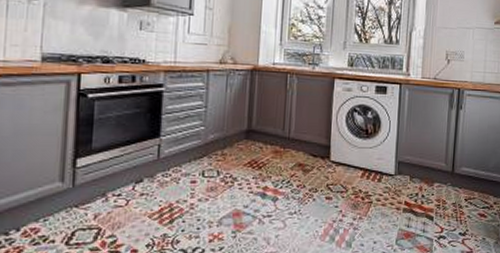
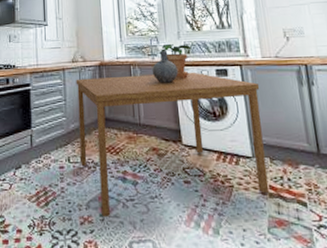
dining table: none [217,83,414,233] -> present [76,72,270,216]
ceramic jug: none [310,61,339,96] -> present [152,51,179,83]
potted plant: none [321,53,357,94] -> present [159,43,193,80]

